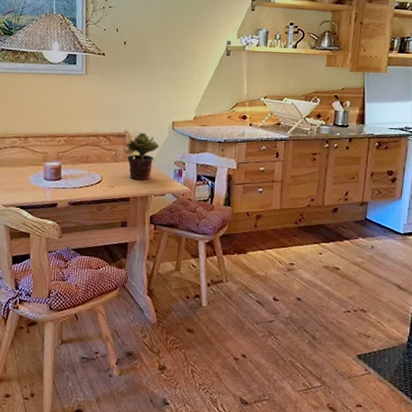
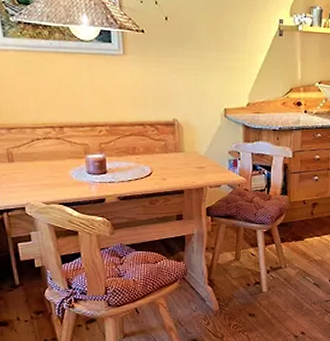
potted plant: present [123,133,159,180] -> none [173,121,212,171]

